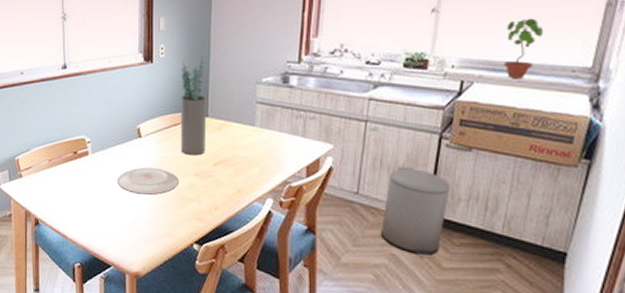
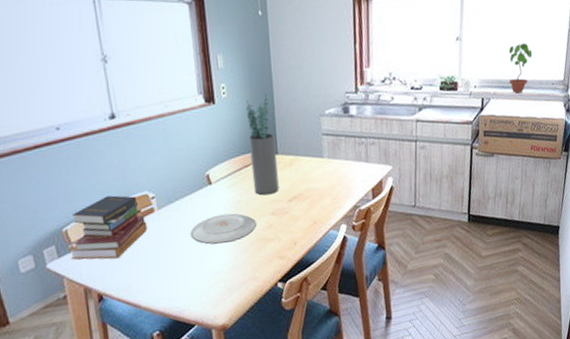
books: none [19,135,81,191] -> present [70,195,148,260]
pedal bin: present [380,167,451,259] -> none [435,176,482,252]

